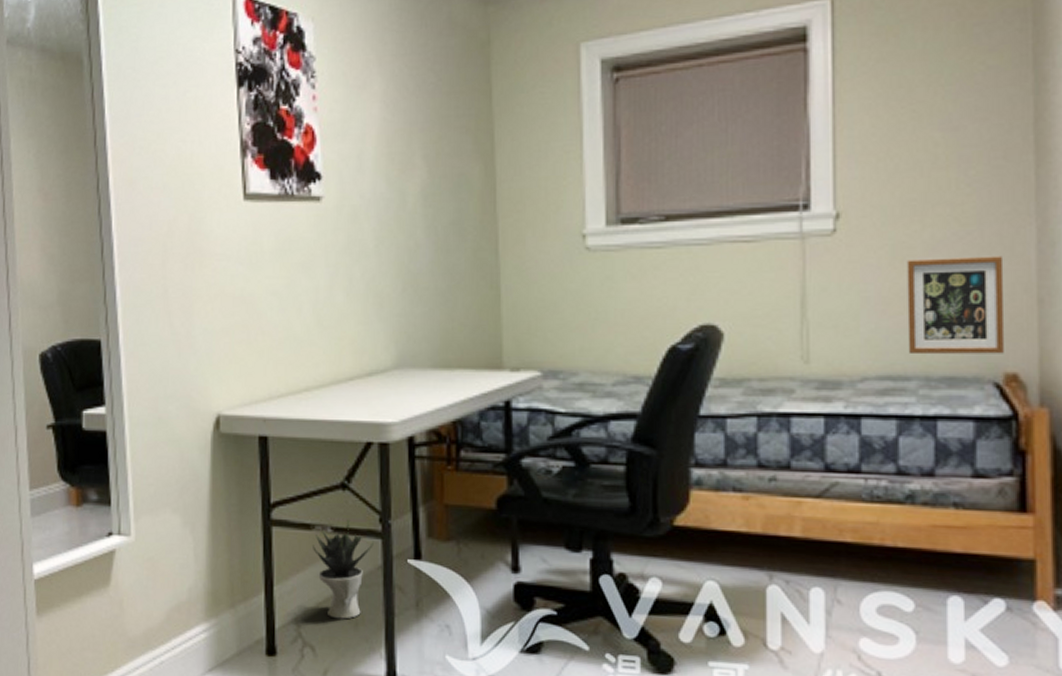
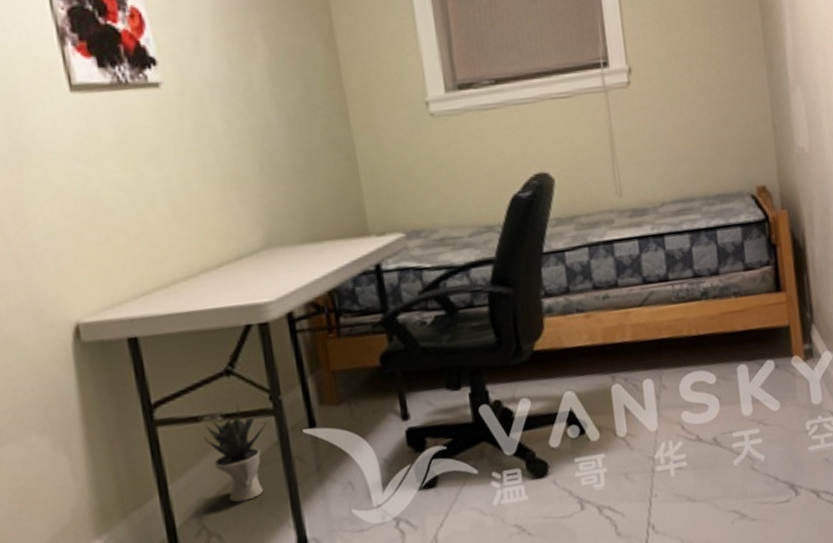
picture frame: present [906,256,1005,355] -> none [683,94,755,180]

